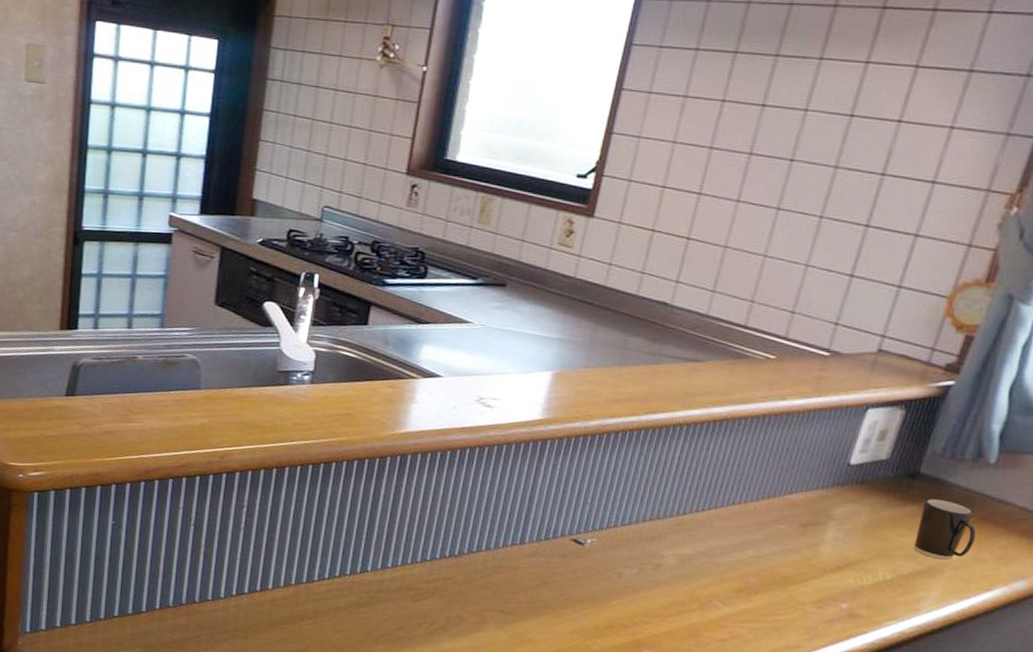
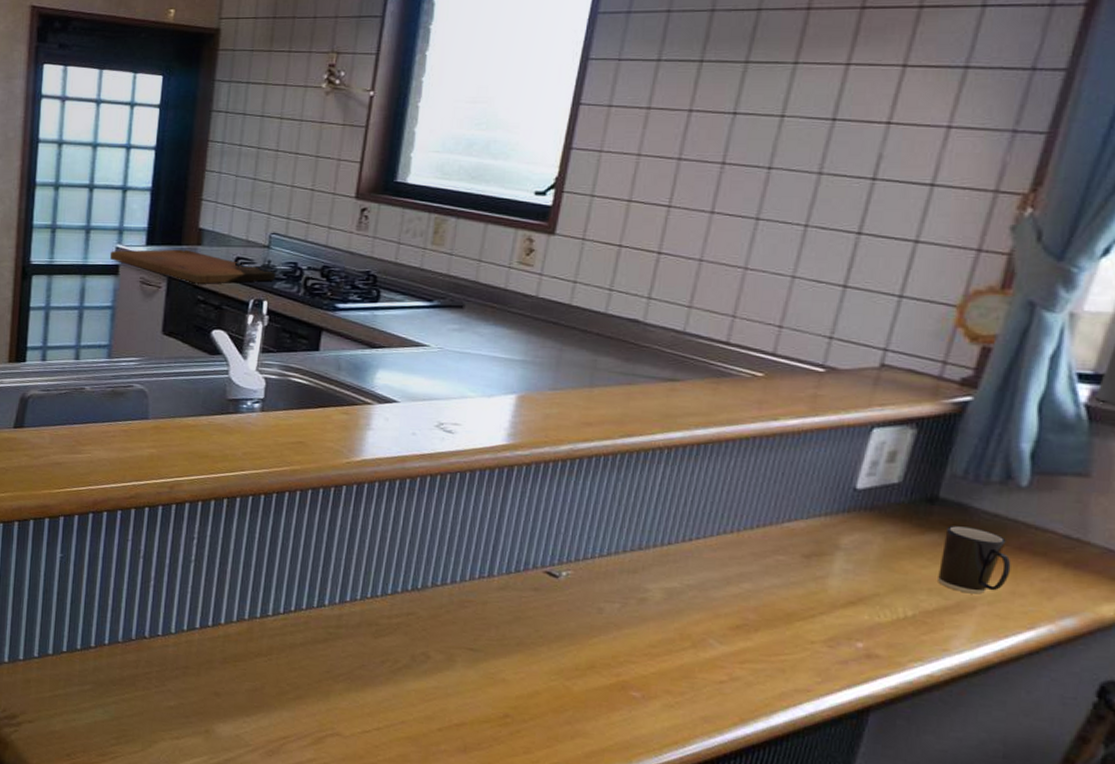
cutting board: none [162,218,328,256] -> present [109,249,276,284]

